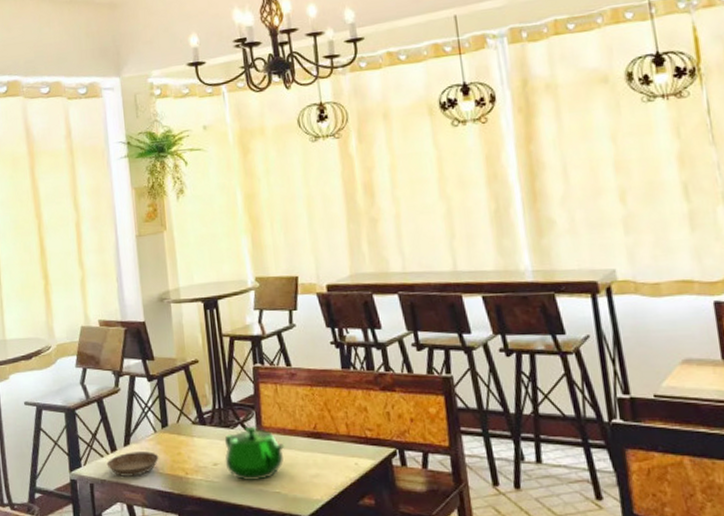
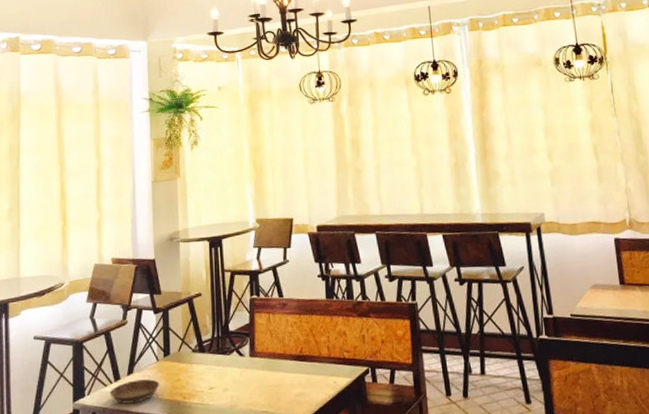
teapot: present [224,426,286,482] -> none [220,352,275,402]

